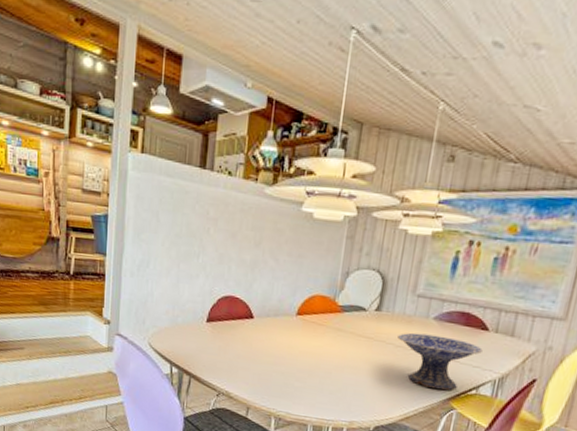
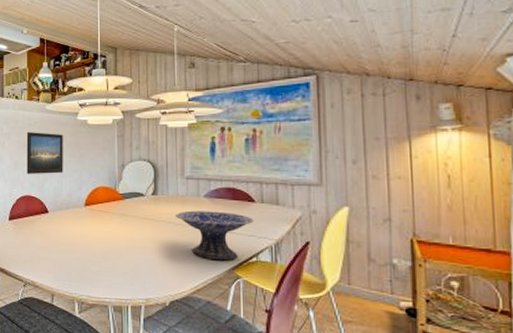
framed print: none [233,219,282,274] -> present [26,132,63,174]

